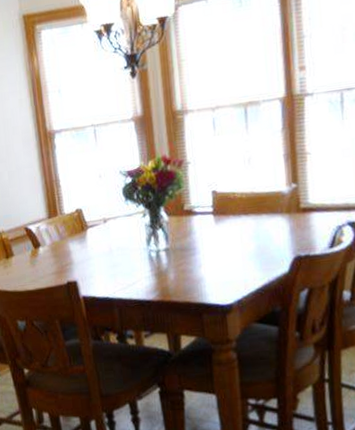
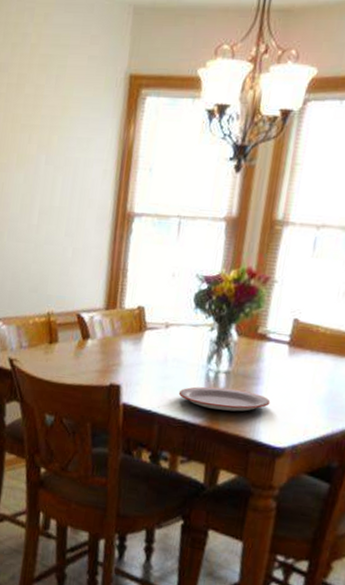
plate: none [128,262,210,285] -> present [178,386,271,412]

